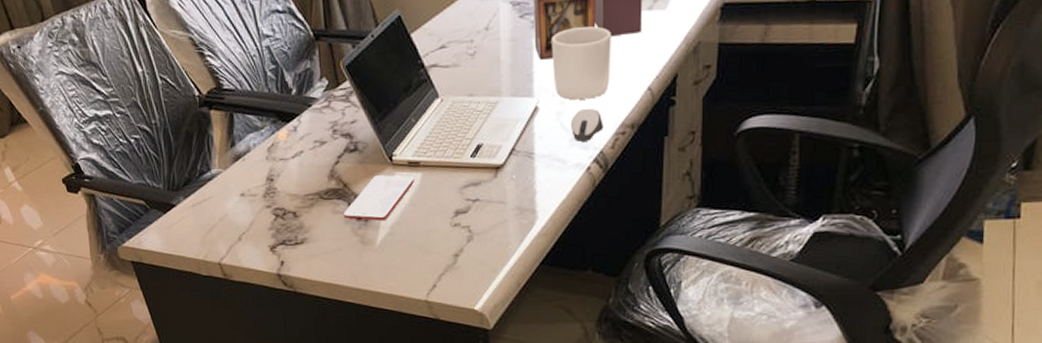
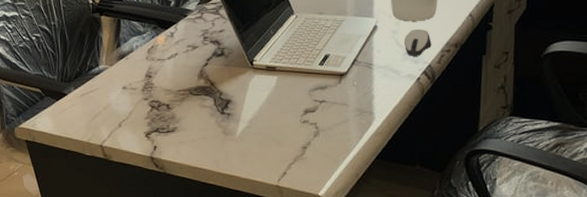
smartphone: present [343,175,414,221] -> none [209,77,271,115]

